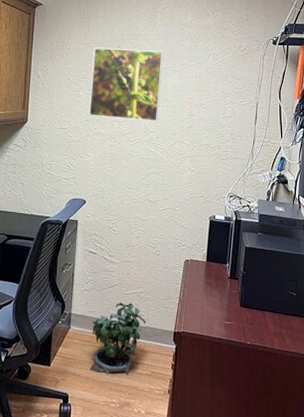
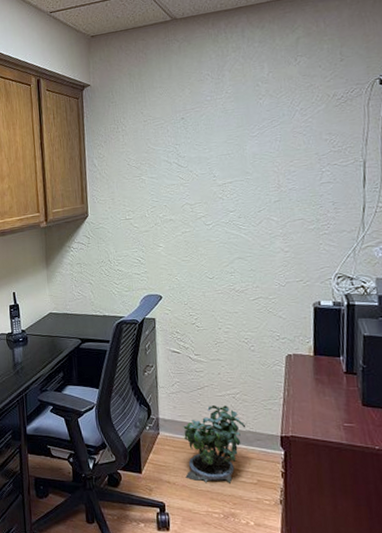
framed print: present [88,47,163,122] -> none [153,115,238,202]

